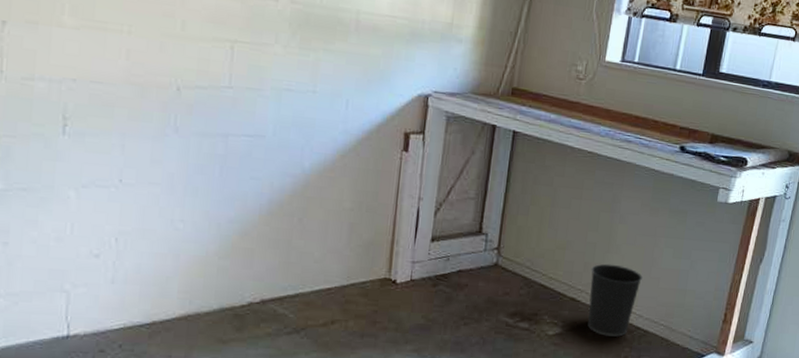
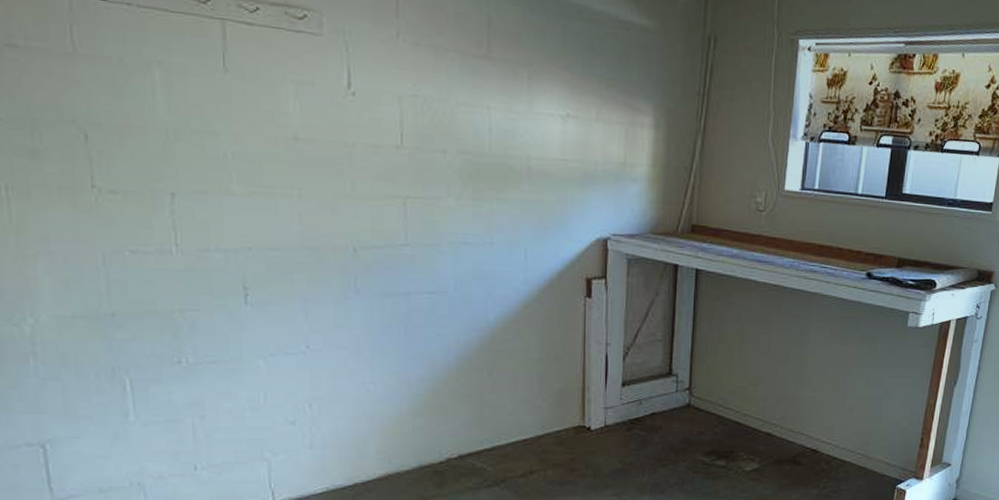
wastebasket: present [588,263,642,337] -> none [784,396,836,468]

